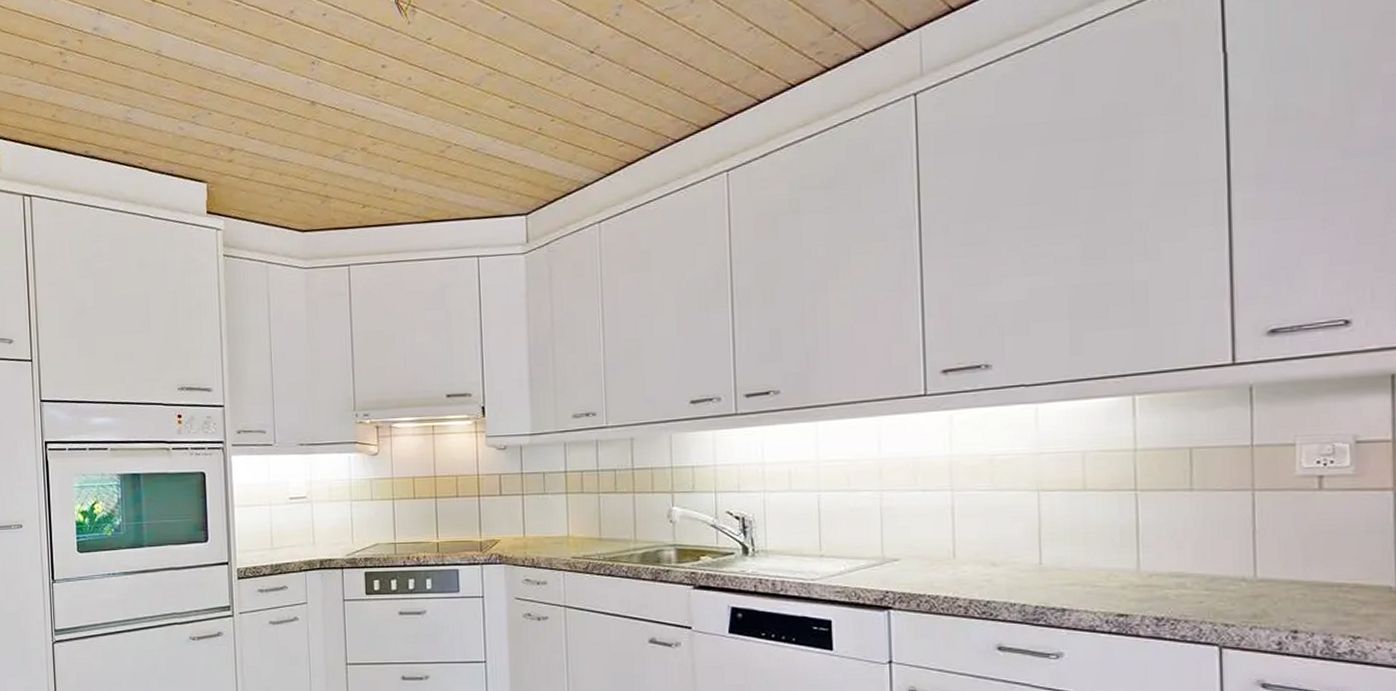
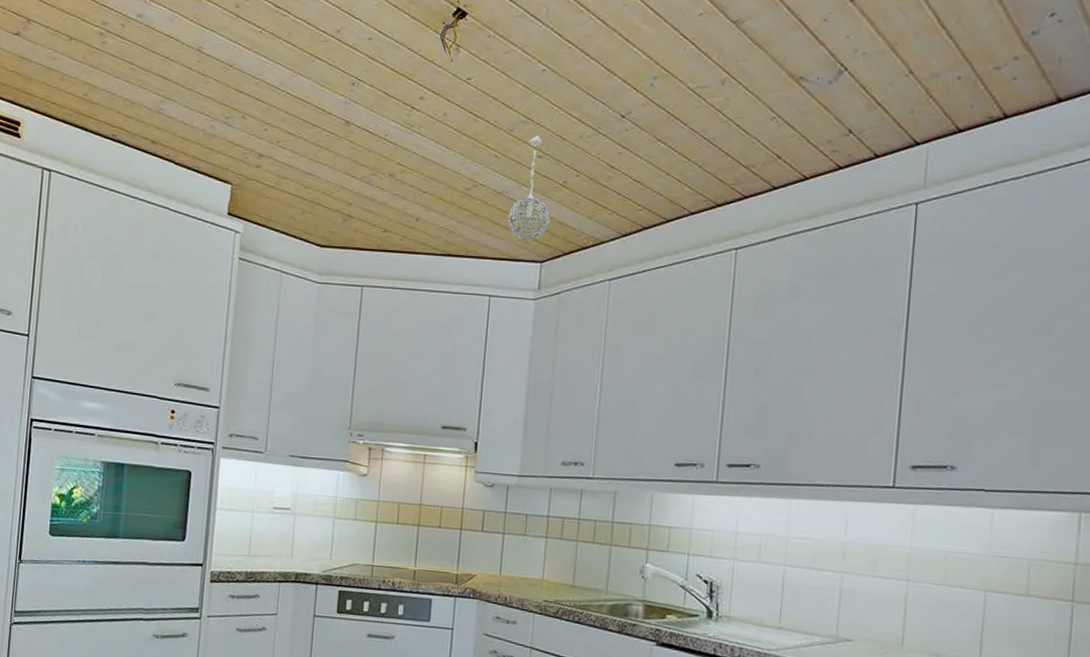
pendant light: none [486,85,529,195] -> present [507,135,550,241]

